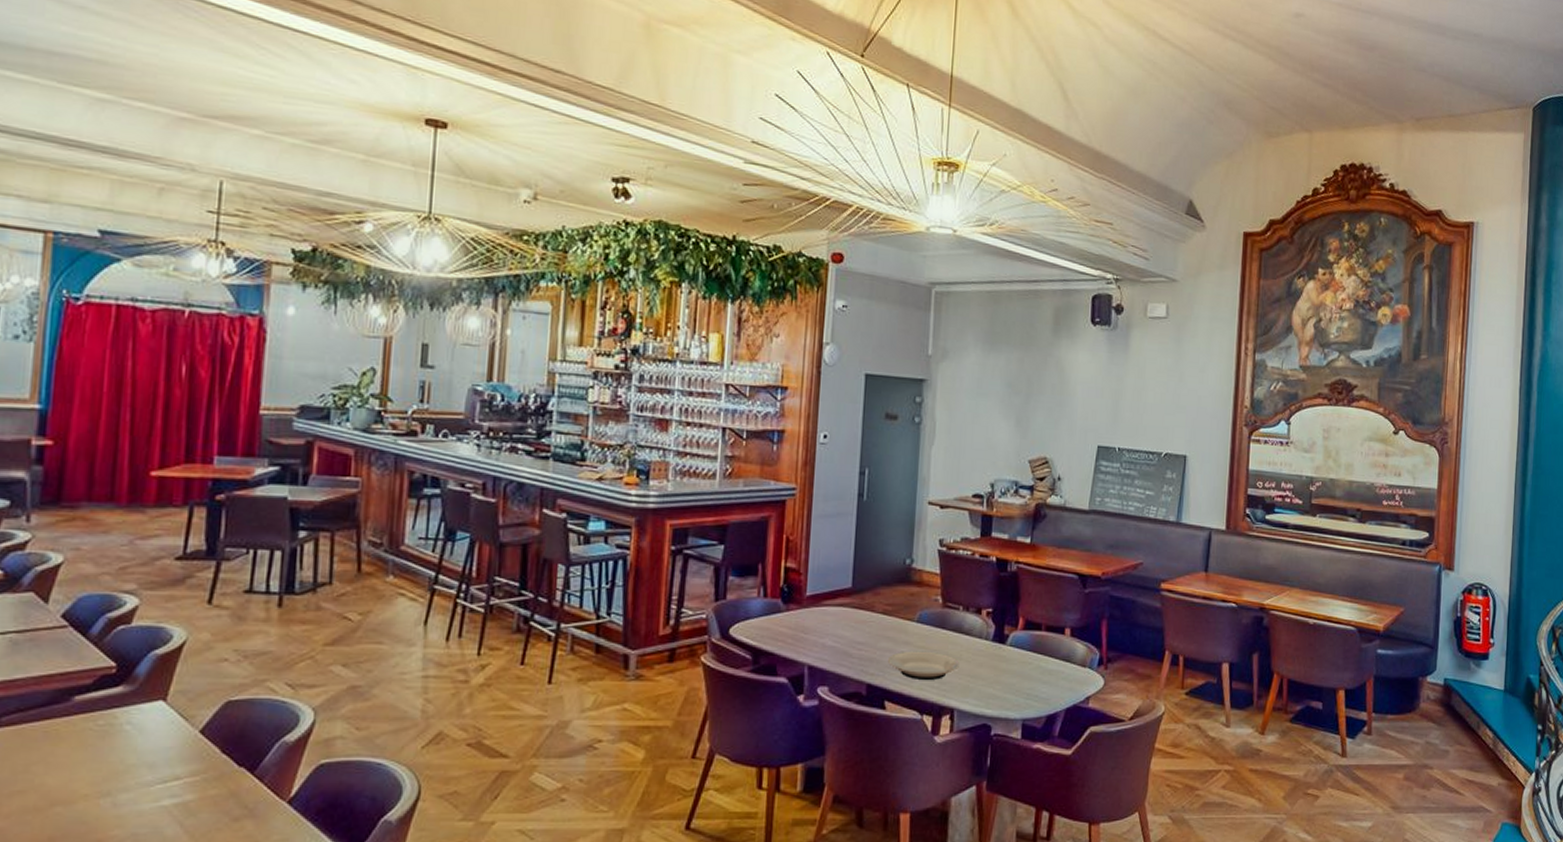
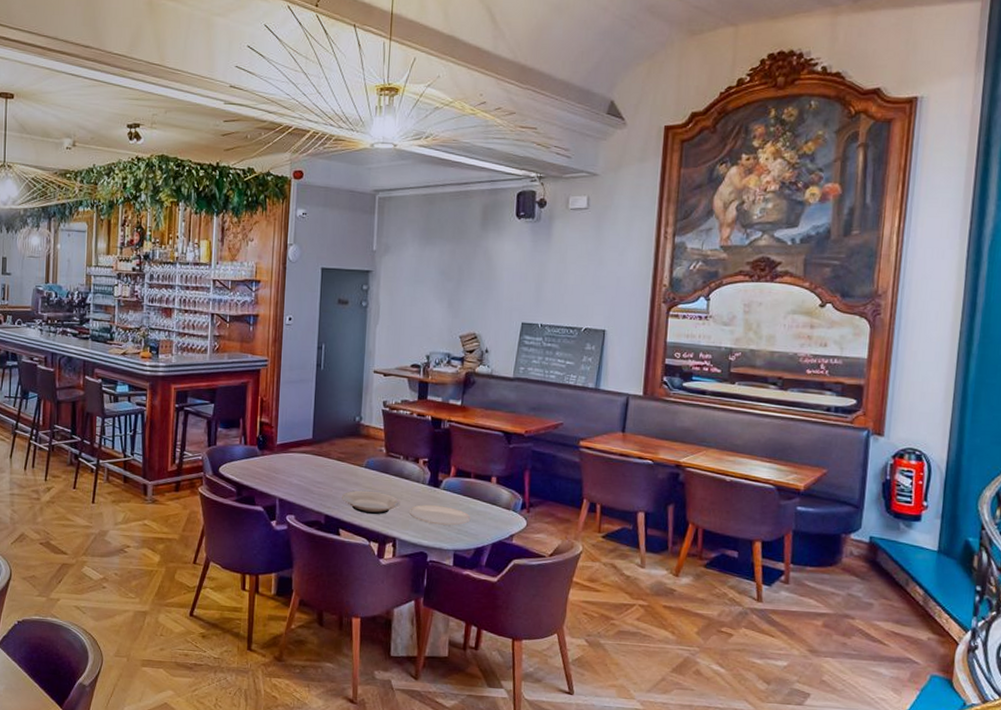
plate: none [969,665,1042,690] -> present [408,505,471,526]

